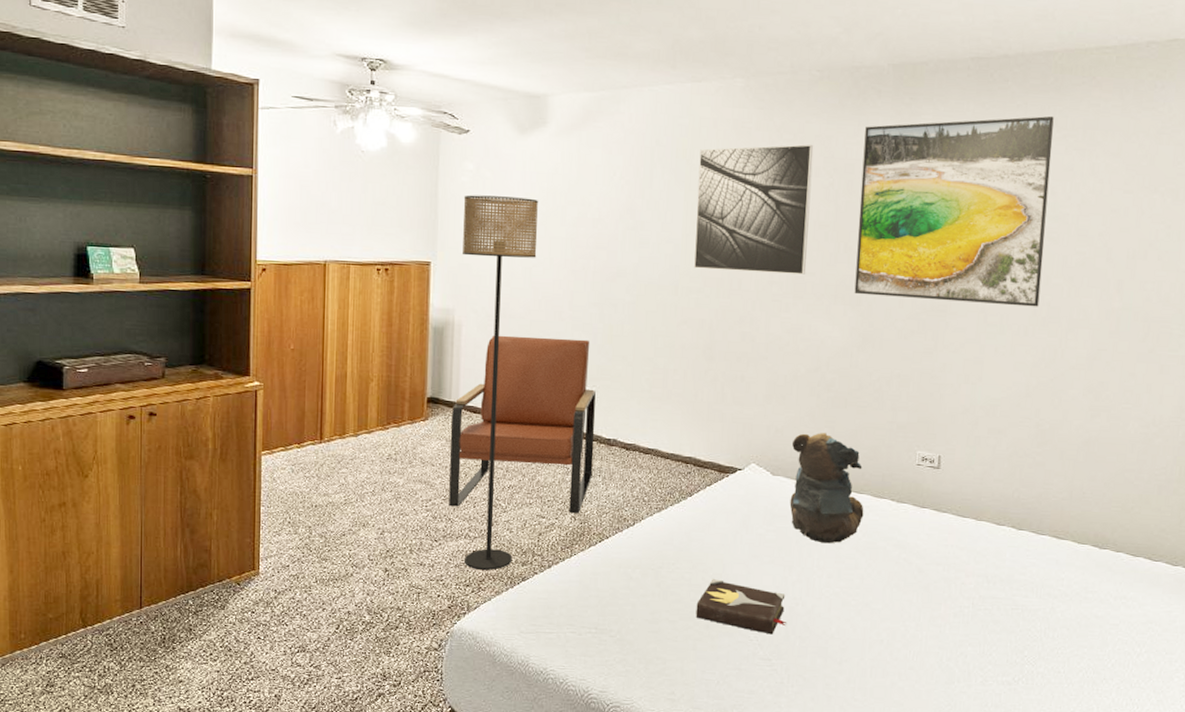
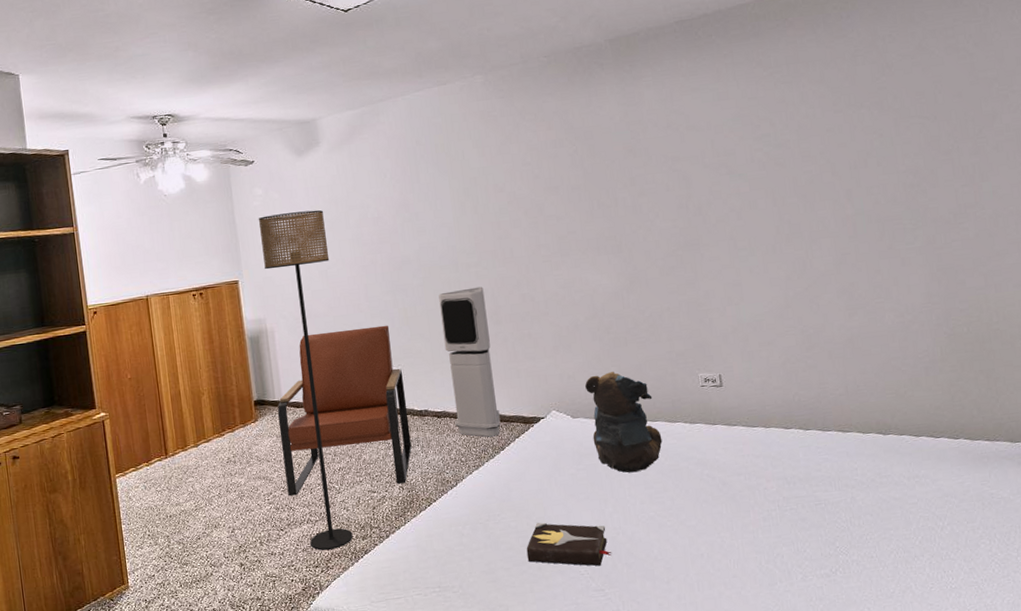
air purifier: none [644,315,702,480] -> present [438,286,501,437]
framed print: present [694,144,814,275] -> none [455,121,568,246]
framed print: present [854,115,1054,307] -> none [596,58,781,244]

